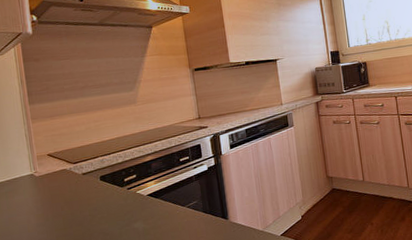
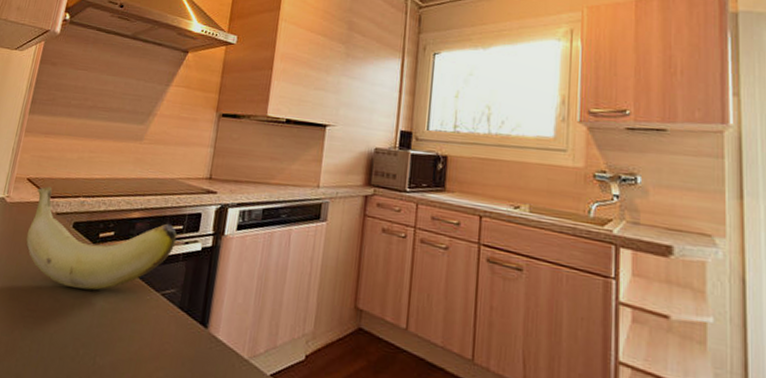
banana: none [60,155,187,223] -> present [26,186,177,290]

